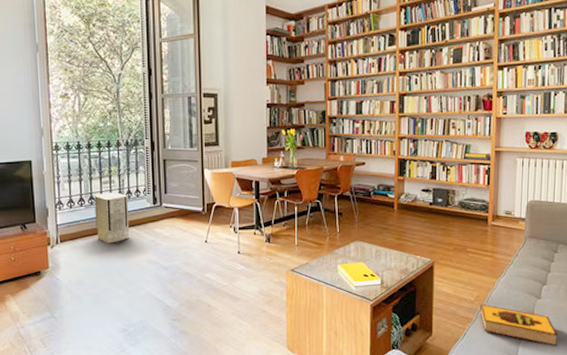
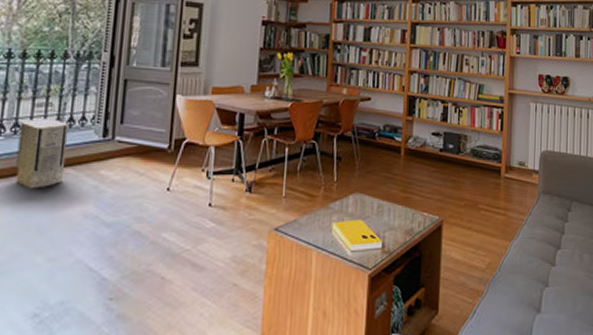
hardback book: present [480,304,558,347] -> none [492,272,574,325]

